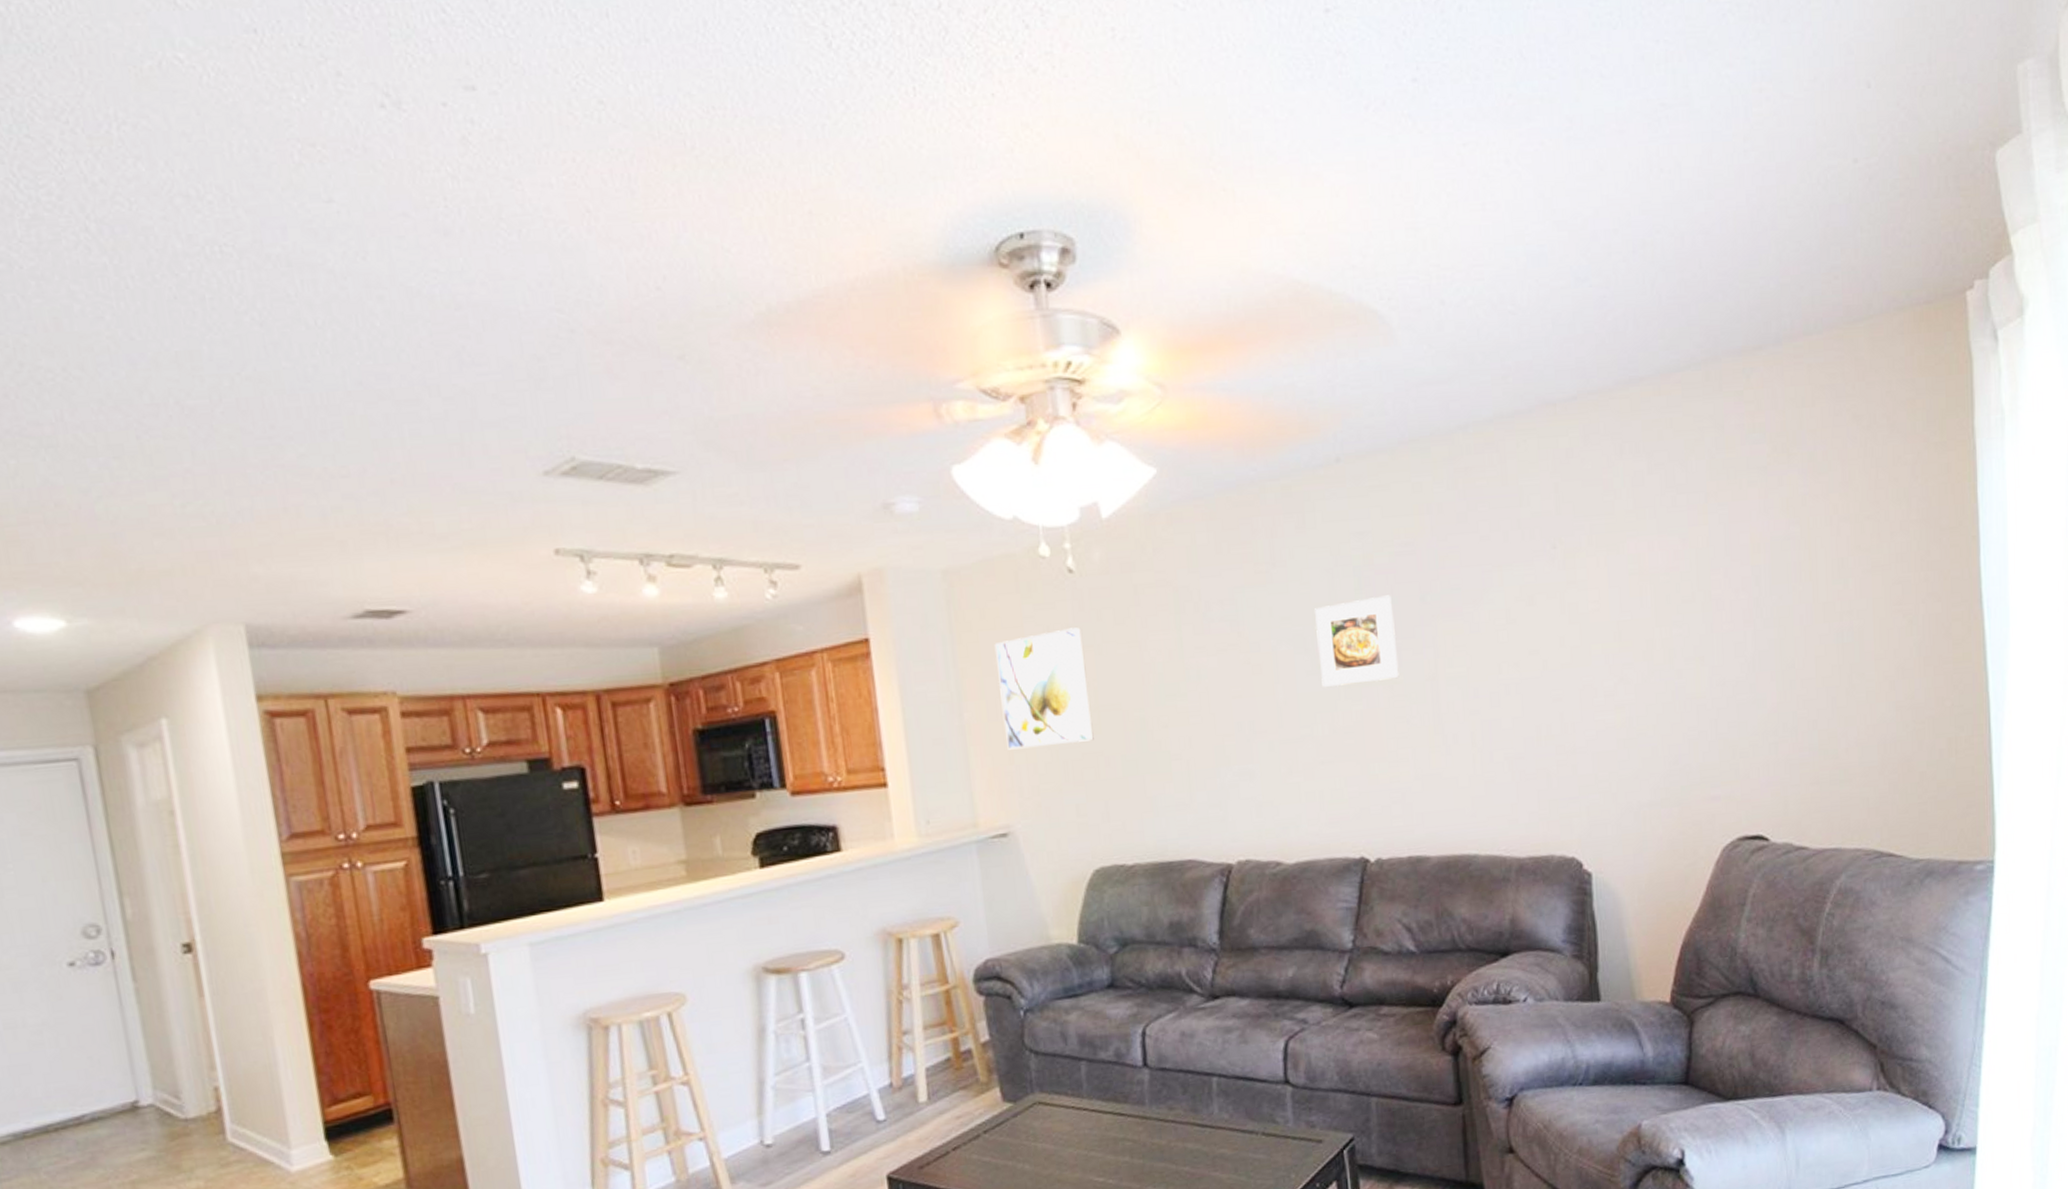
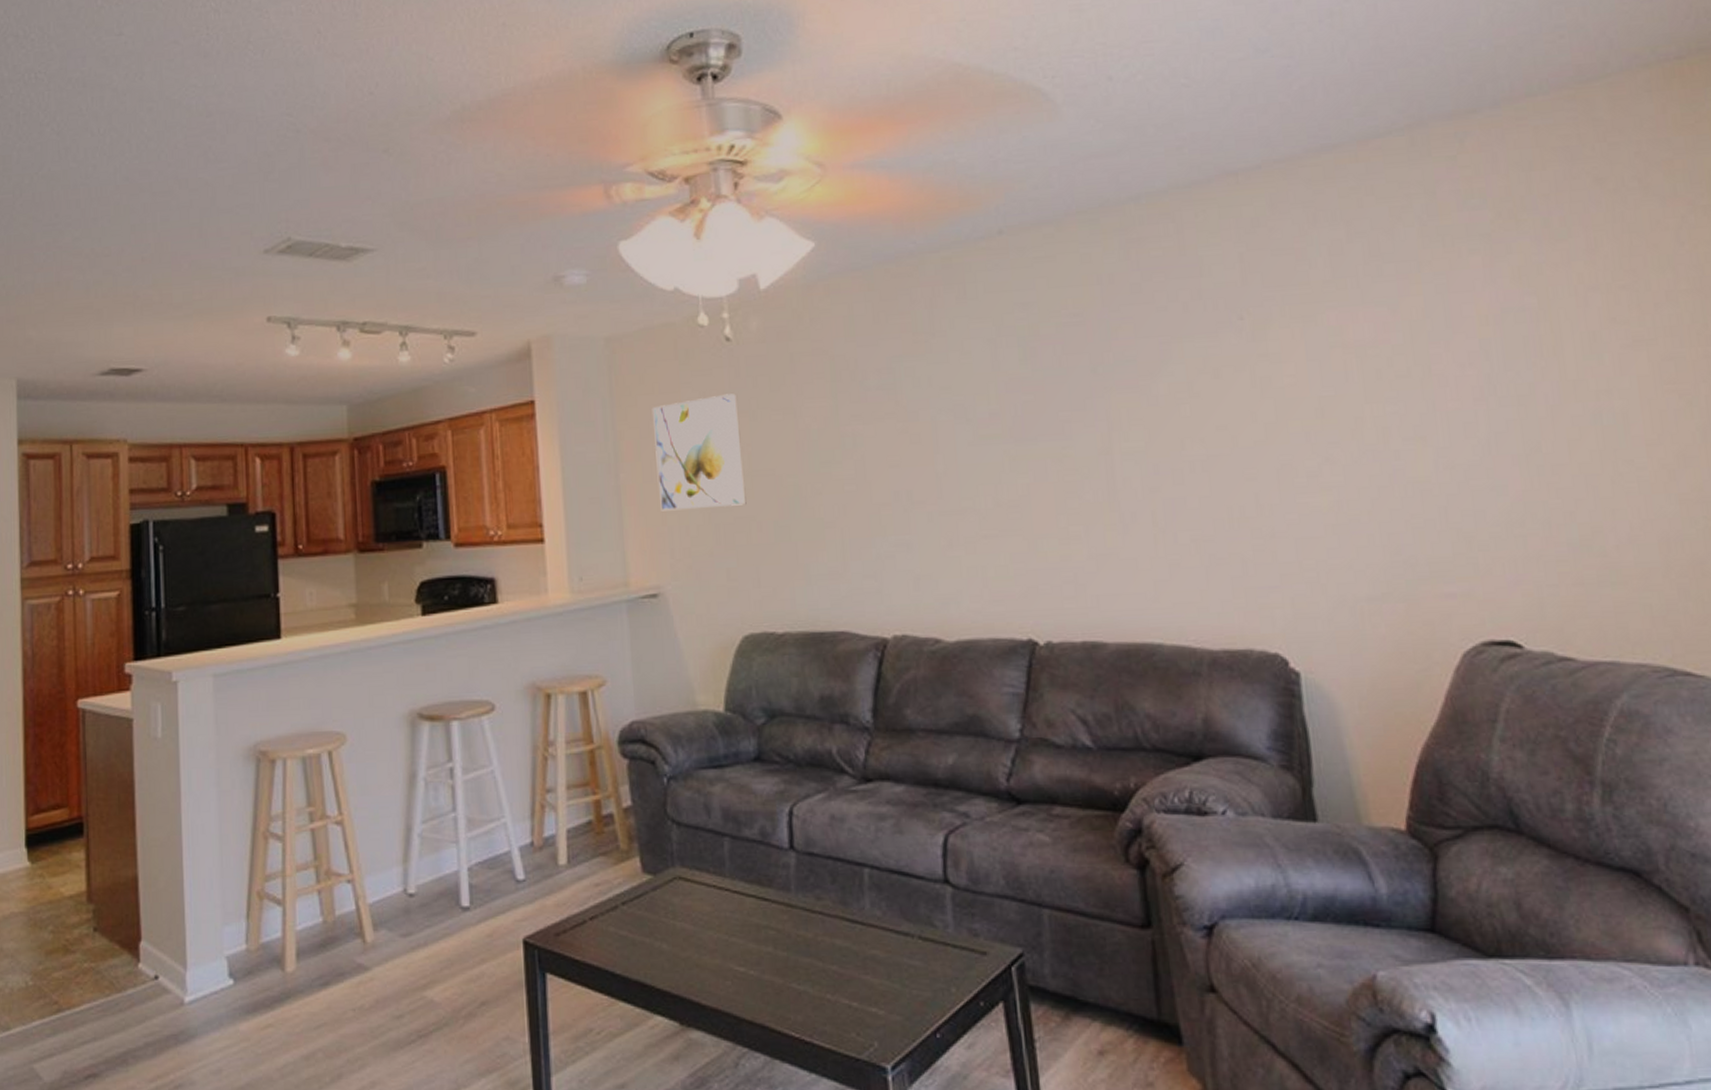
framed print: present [1315,595,1399,687] -> none [977,366,1069,458]

